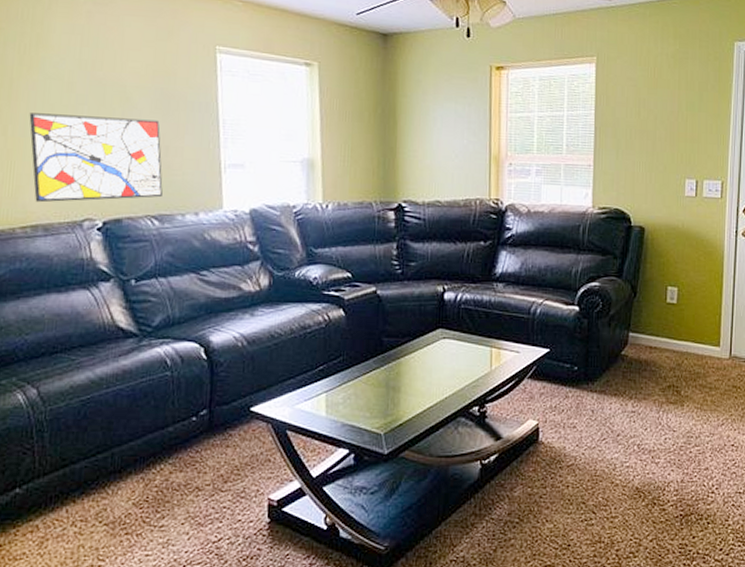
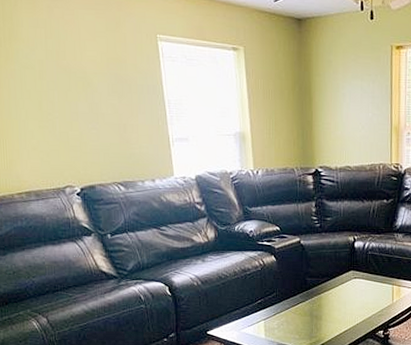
wall art: present [29,113,163,203] -> none [12,98,125,173]

